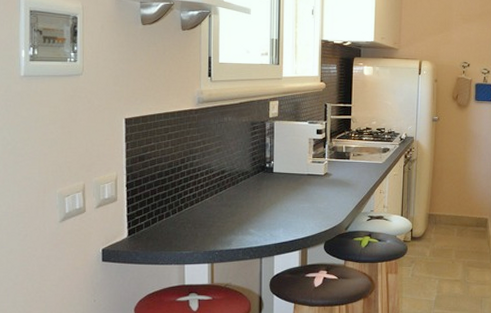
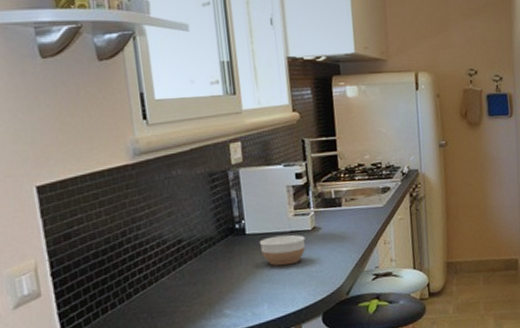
bowl: none [282,176,318,200] -> present [259,234,306,266]

